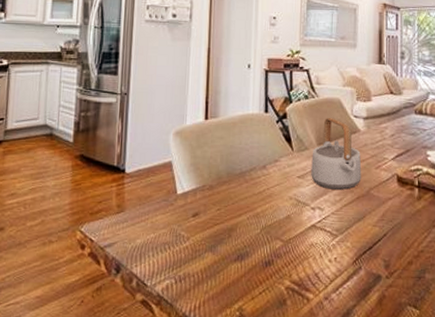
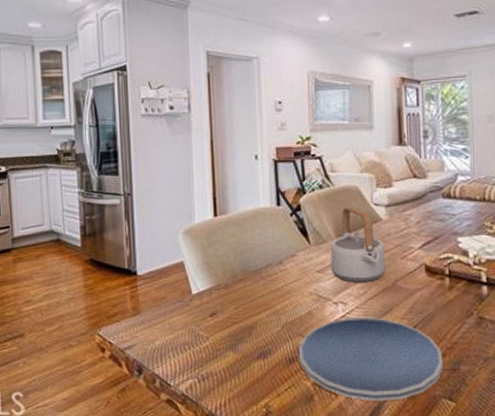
plate: none [275,222,410,307] -> present [299,316,444,401]

